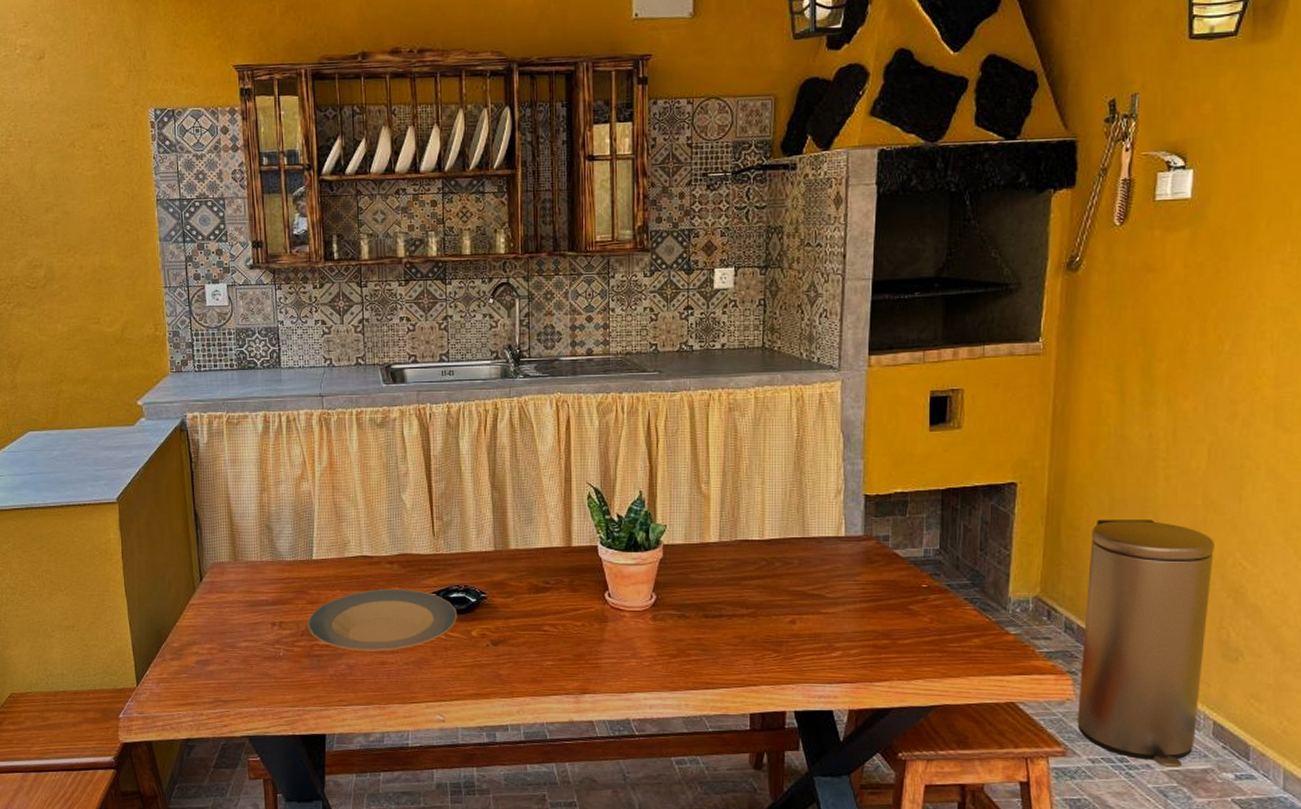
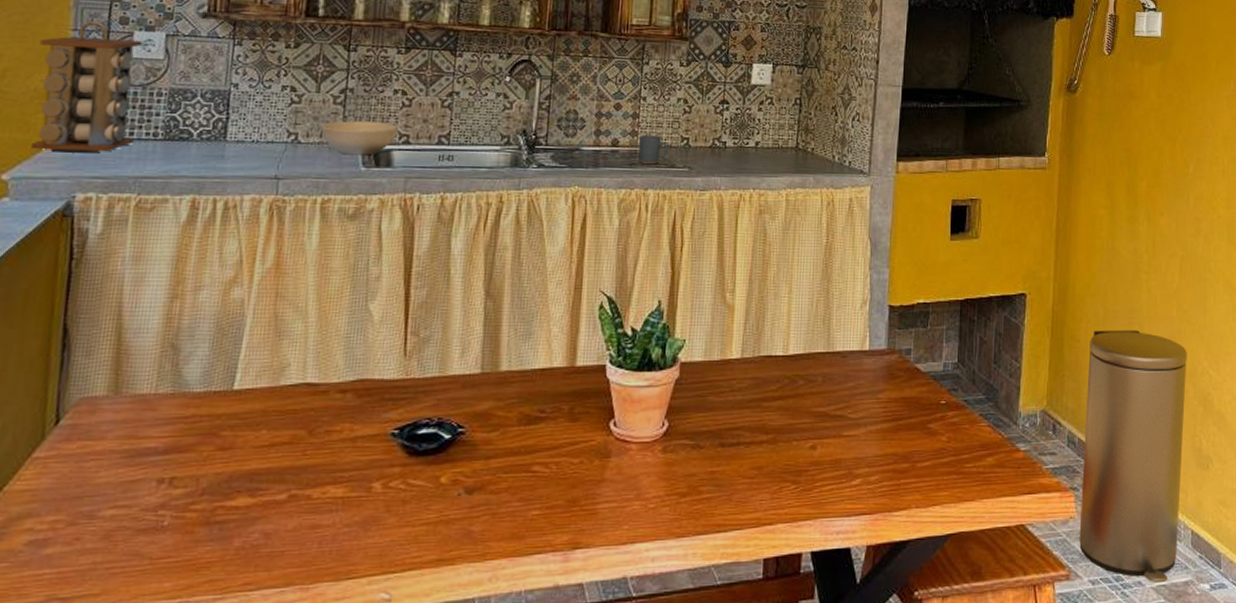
spice rack: none [144,278,219,383] -> present [31,20,143,153]
plate: present [307,588,458,652] -> none [211,425,425,513]
bowl: none [348,345,408,374] -> present [321,120,399,156]
mug: none [611,342,639,371] -> present [638,134,669,165]

